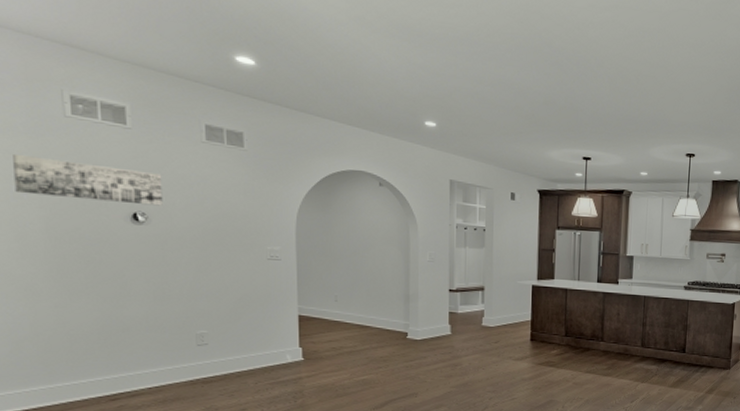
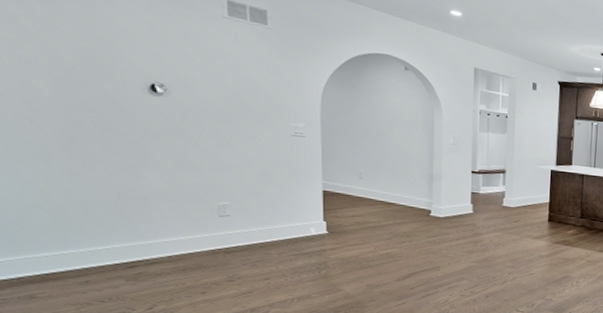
wall art: present [13,153,163,206] -> none [19,17,183,79]

